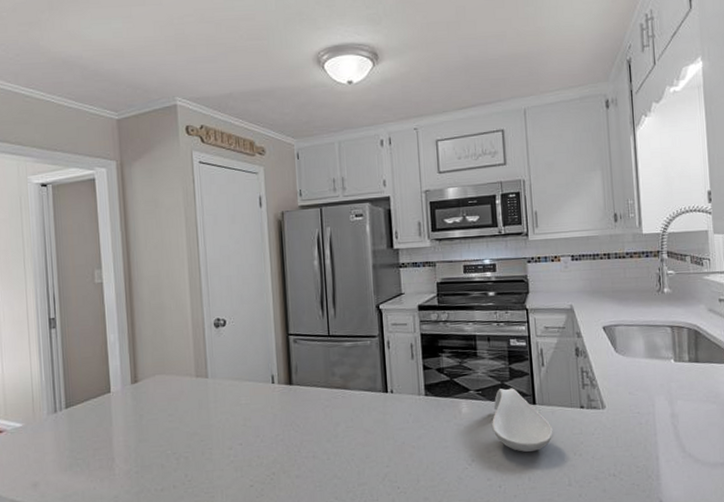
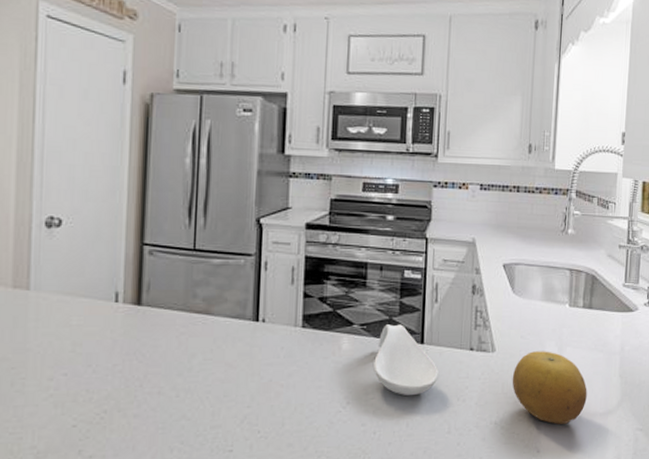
fruit: none [625,405,705,475] -> present [512,351,587,424]

